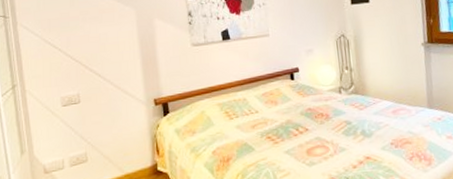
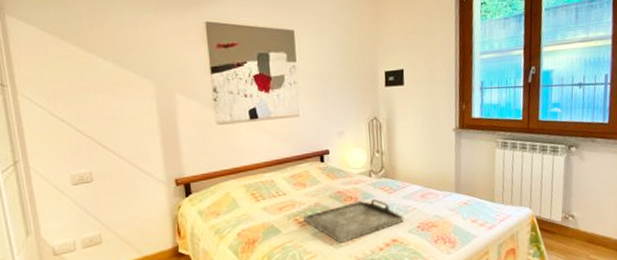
serving tray: none [276,116,377,161] -> present [303,199,404,244]

